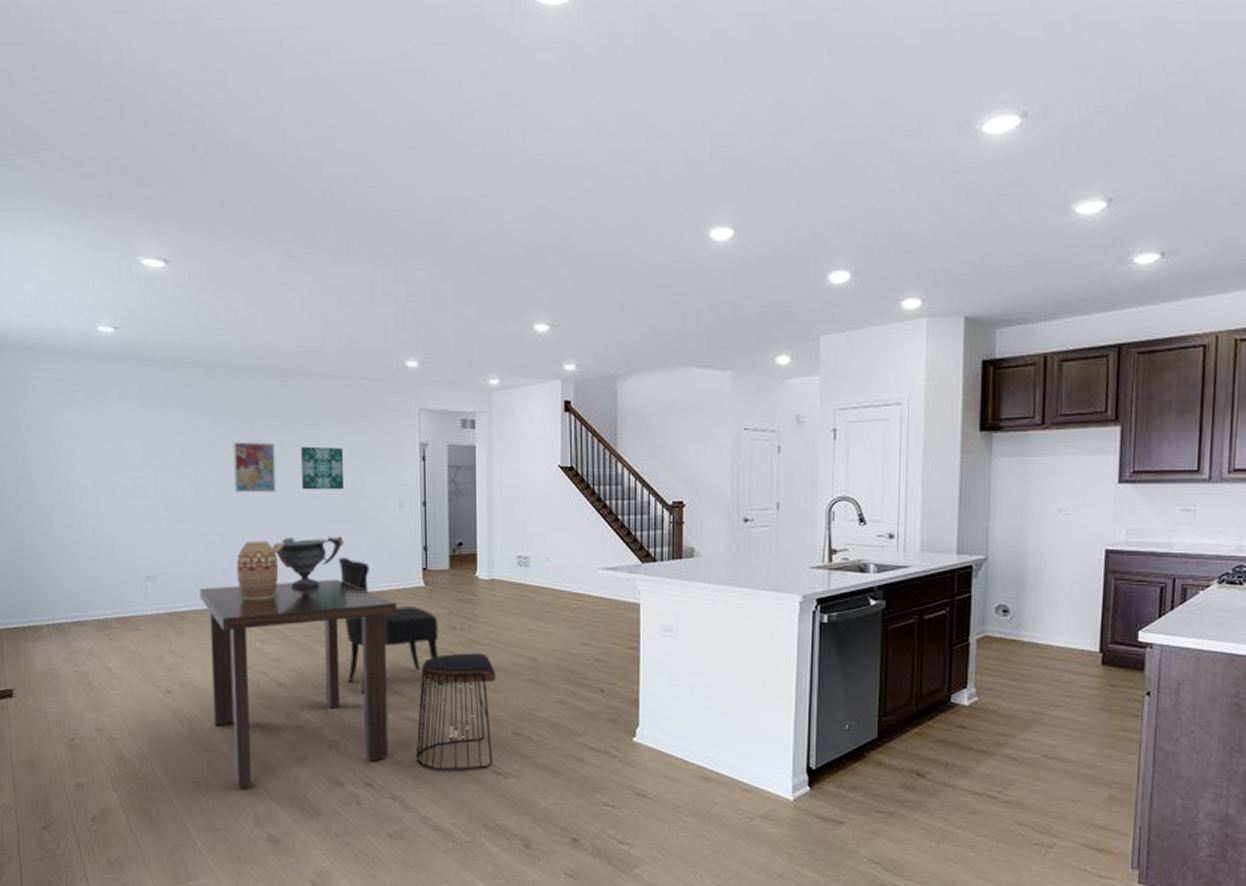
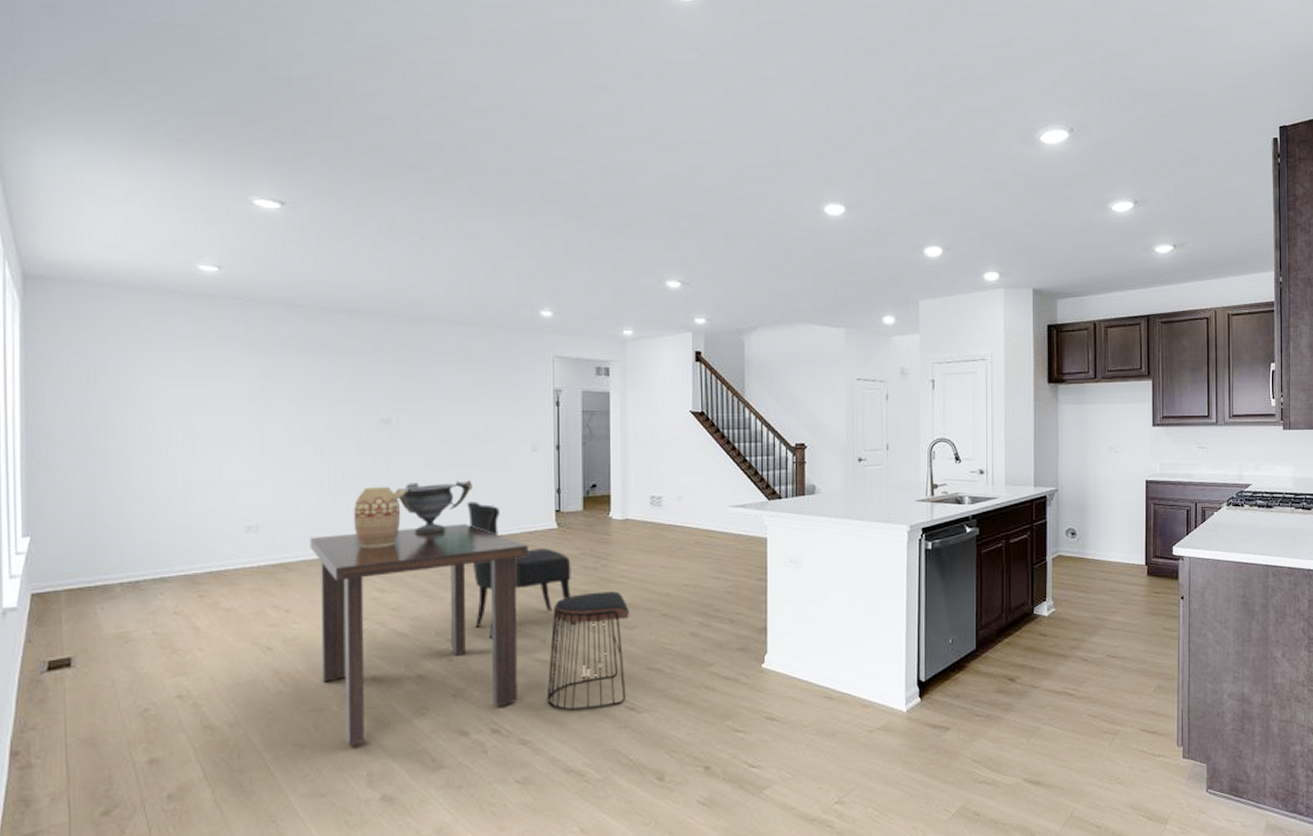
wall art: present [233,441,276,493] -> none [353,386,400,438]
wall art: present [301,446,345,490] -> none [428,391,475,435]

